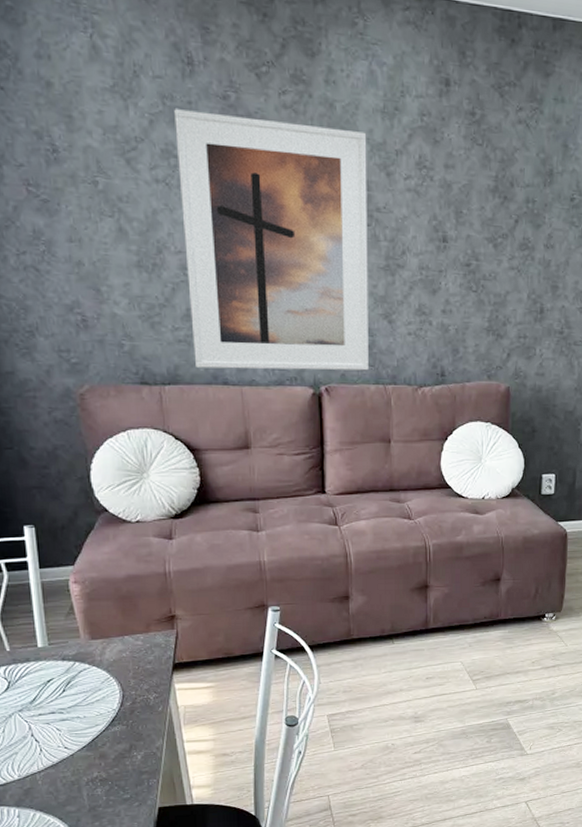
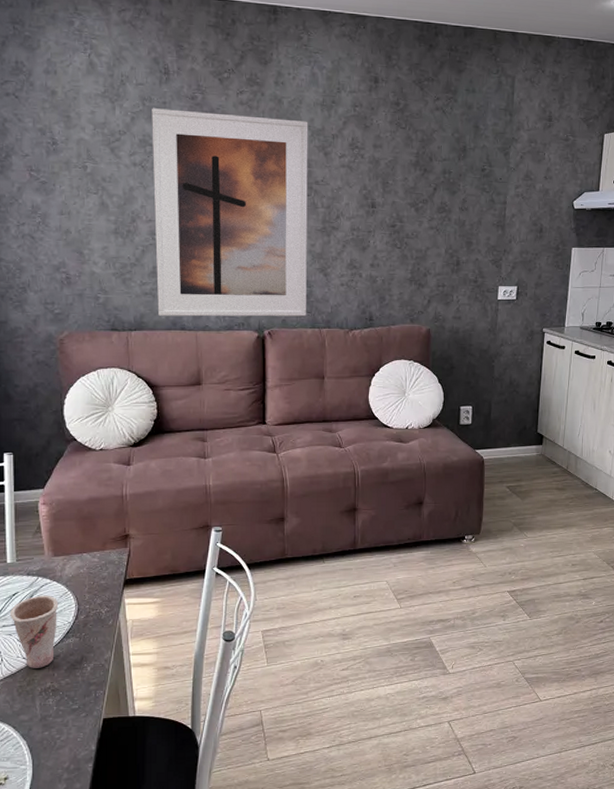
cup: none [46,681,101,758] -> present [10,595,59,668]

